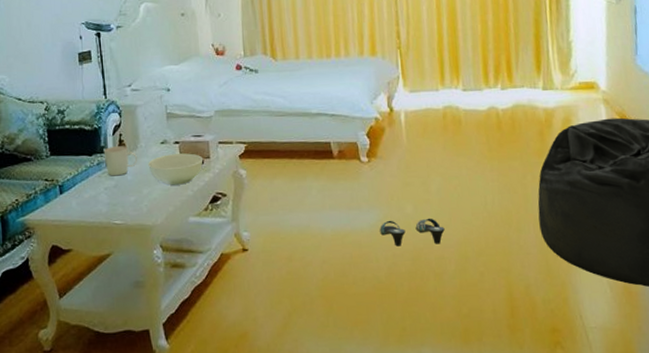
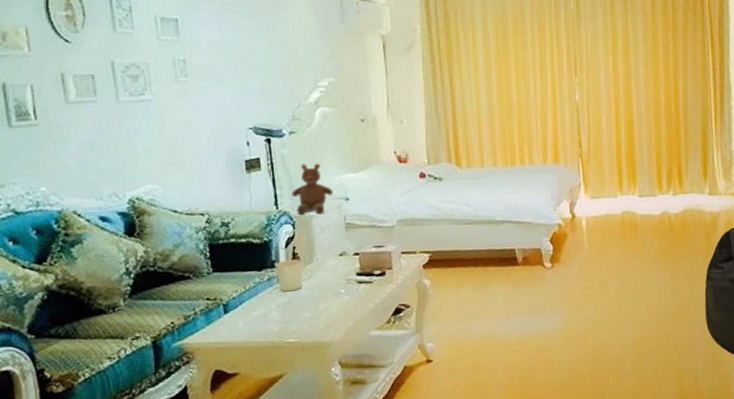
teddy bear: none [118,55,156,104] -> present [291,163,334,215]
bowl: present [148,153,203,186] -> none [325,264,385,299]
slippers: present [380,218,445,246] -> none [562,318,623,348]

